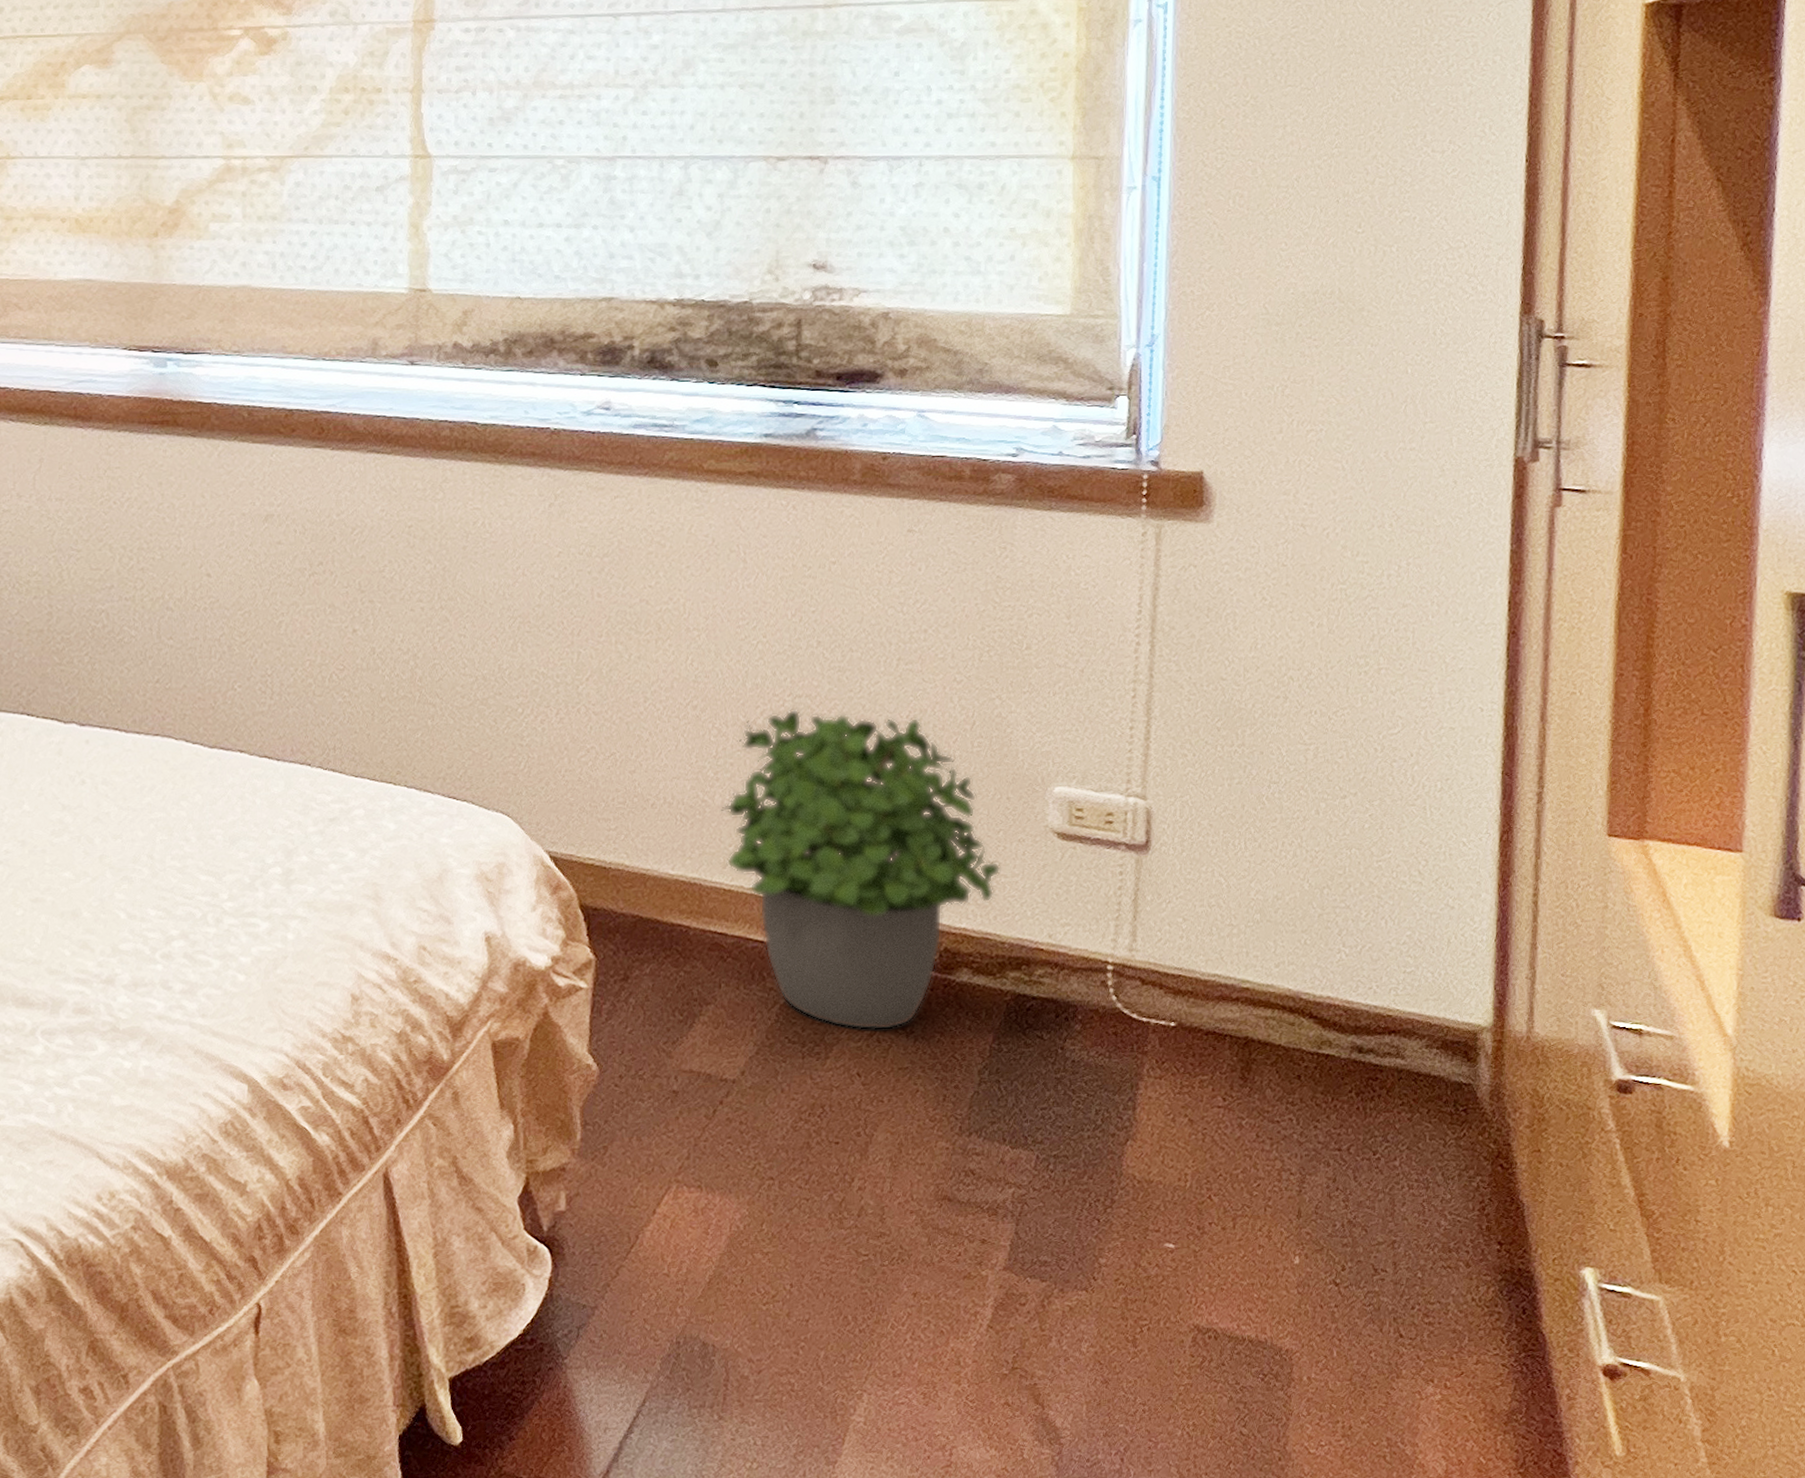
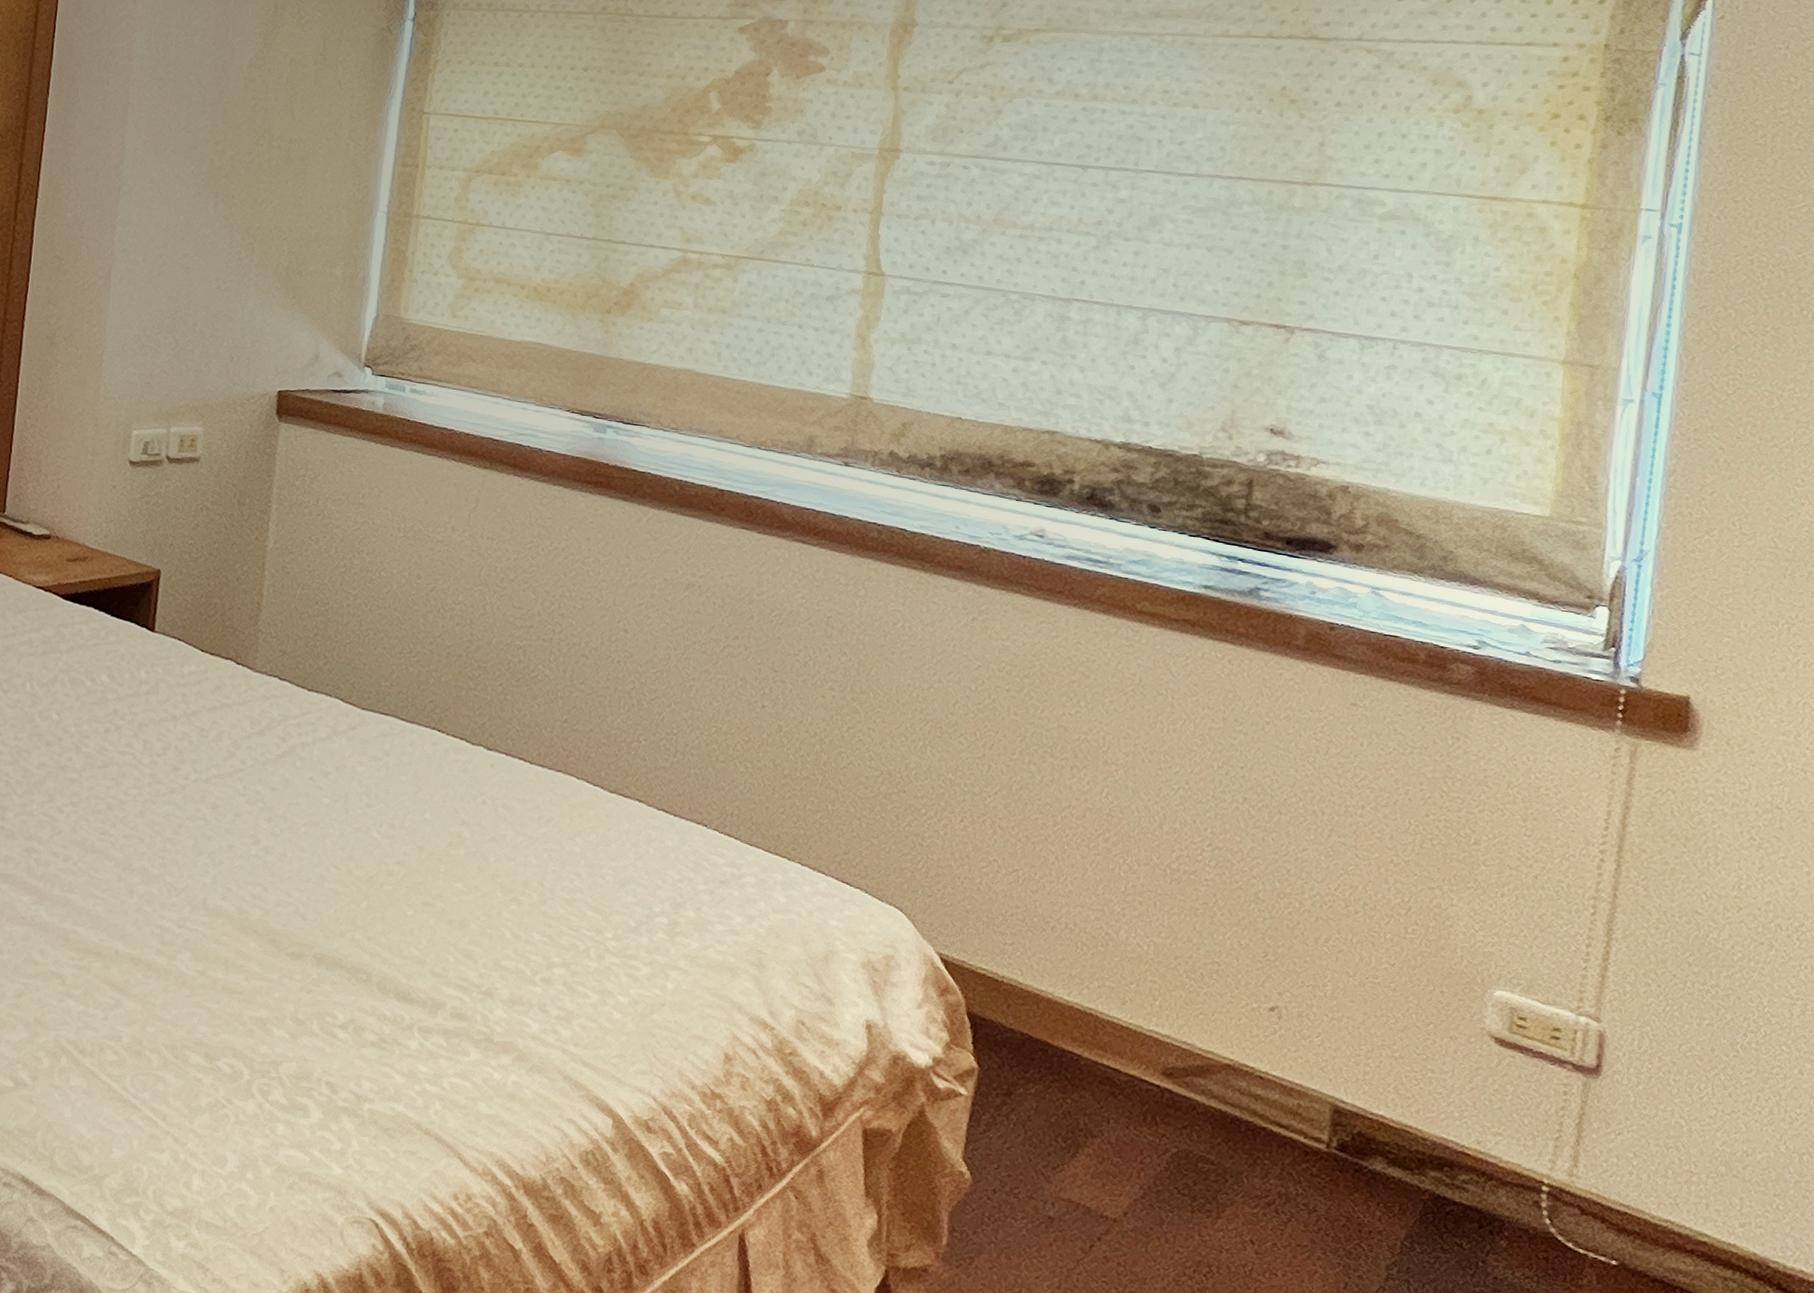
potted plant: present [721,709,1001,1031] -> none [1125,859,1428,1203]

